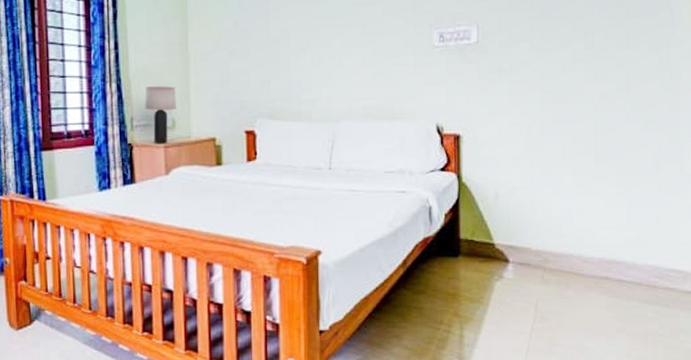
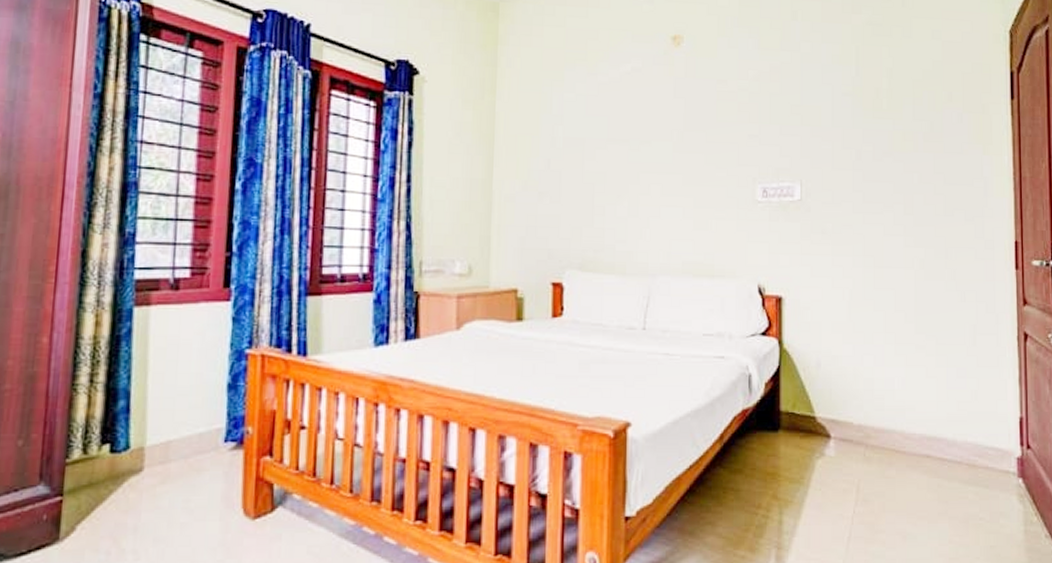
table lamp: present [145,86,176,144] -> none [437,227,475,294]

